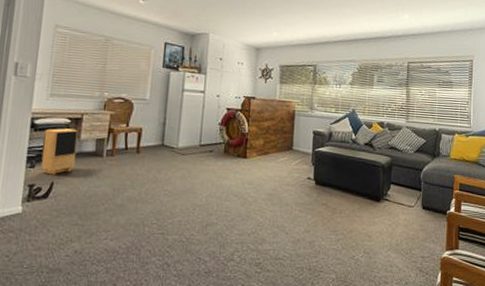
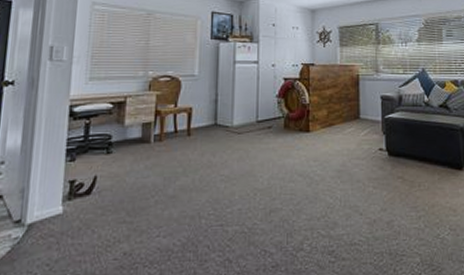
speaker: present [40,128,78,175] -> none [82,114,122,168]

